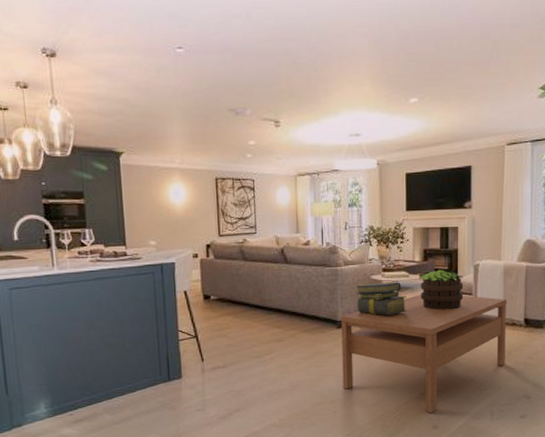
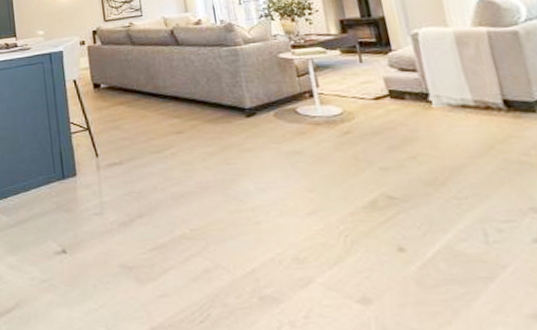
coffee table: present [340,294,507,413] -> none [247,72,489,229]
stack of books: present [356,282,408,316] -> none [262,59,332,101]
potted plant: present [419,270,464,310] -> none [340,42,406,92]

